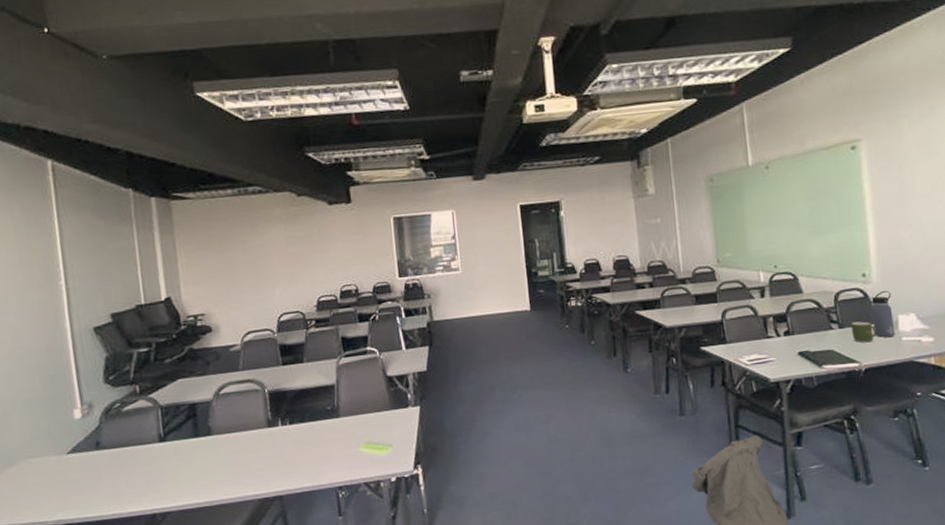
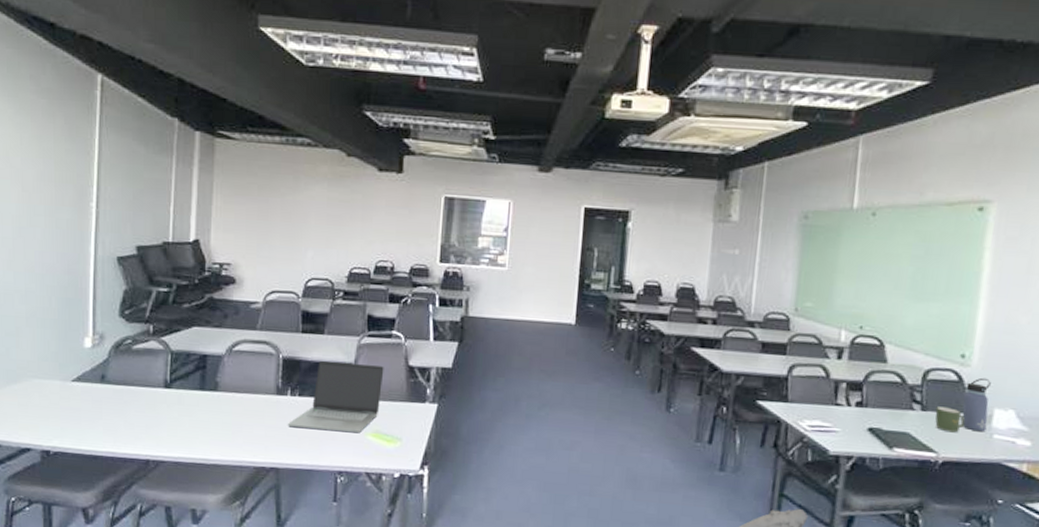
laptop: none [284,381,367,455] -> present [288,361,384,434]

